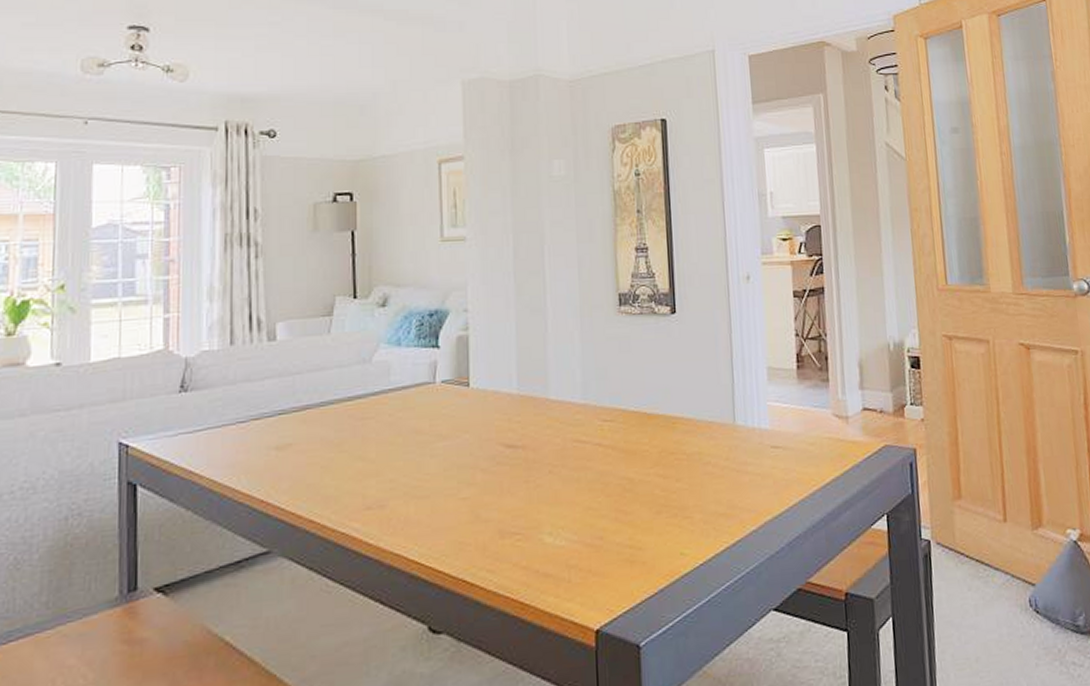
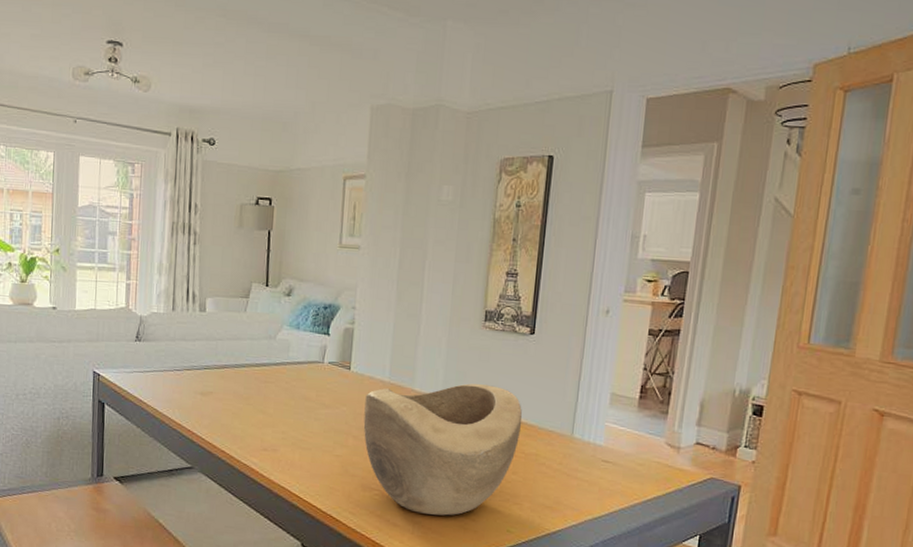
decorative bowl: none [491,379,678,554] -> present [363,383,522,516]

